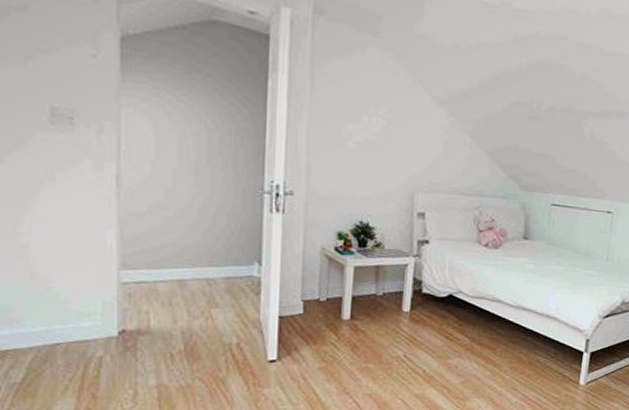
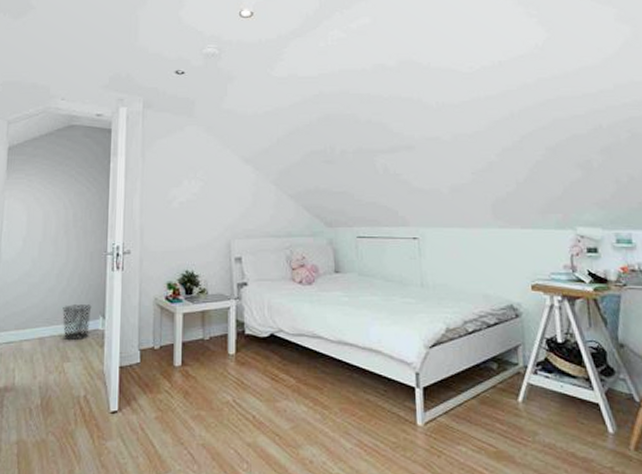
waste bin: none [208,246,245,285] -> present [62,304,92,340]

